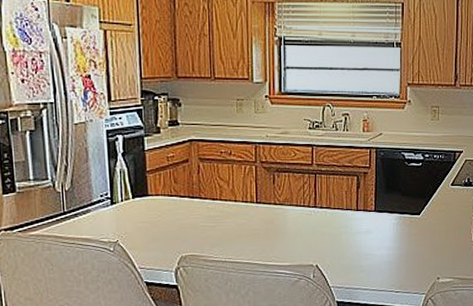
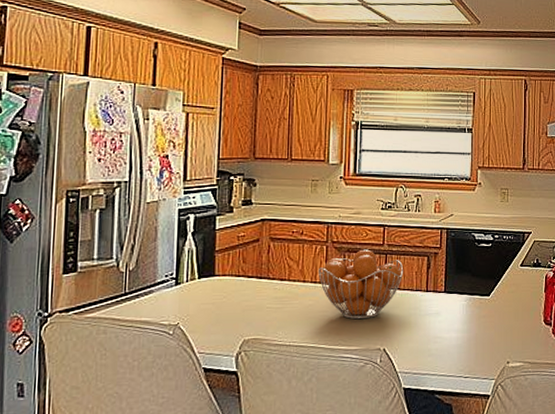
fruit basket: none [249,169,334,237] -> present [318,249,404,320]

